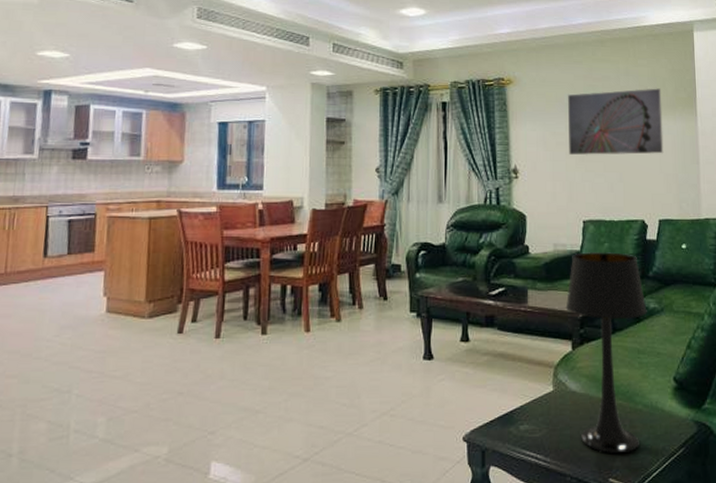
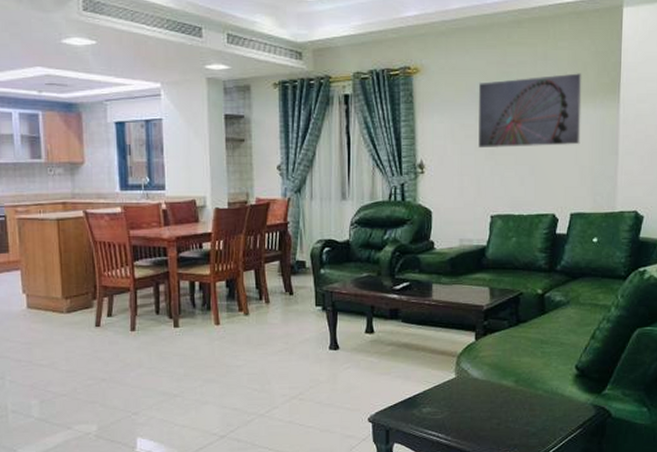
table lamp: present [565,251,647,454] -> none [470,246,553,434]

